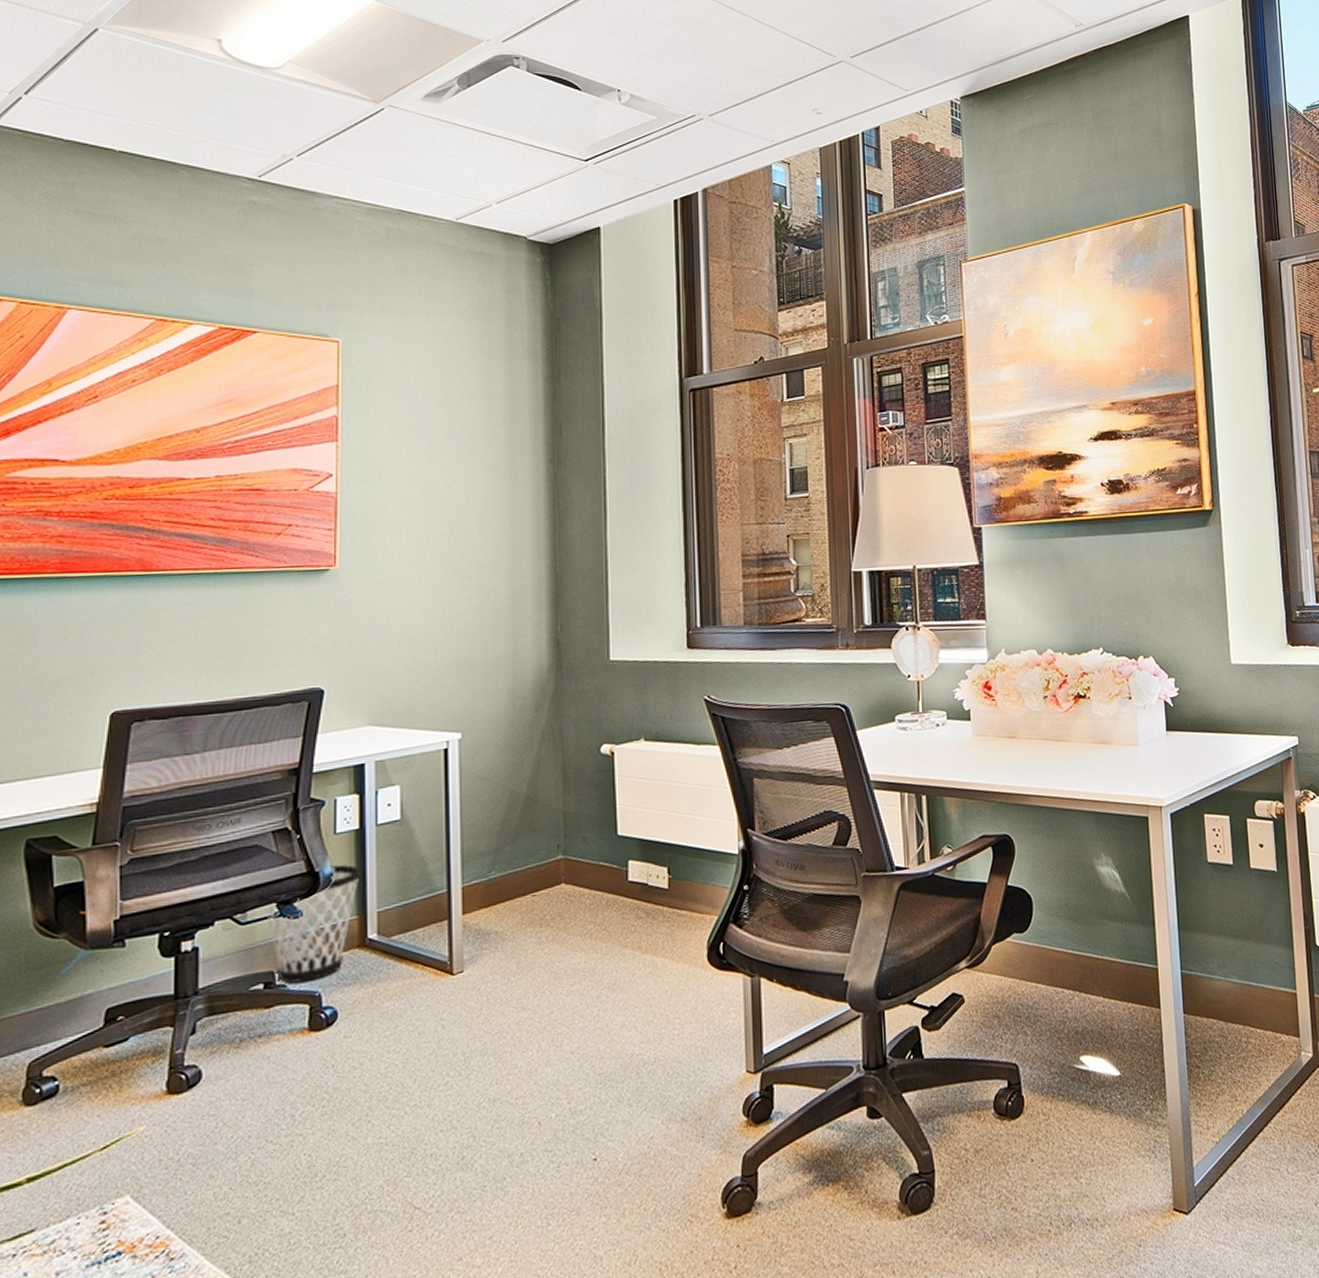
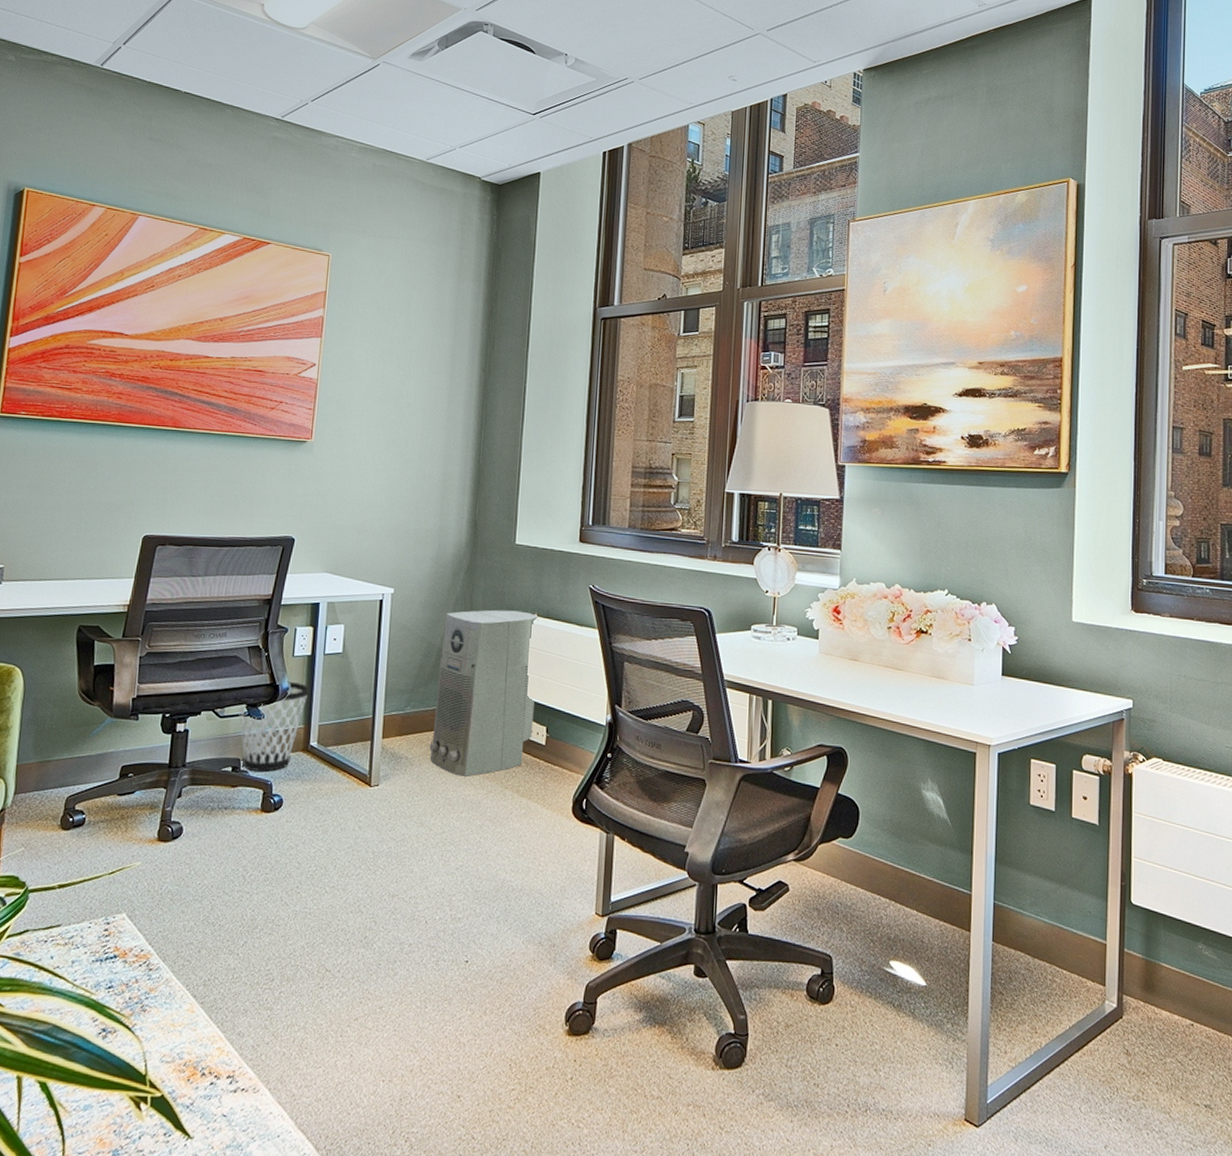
air purifier: none [524,737,651,943] -> present [429,609,539,777]

